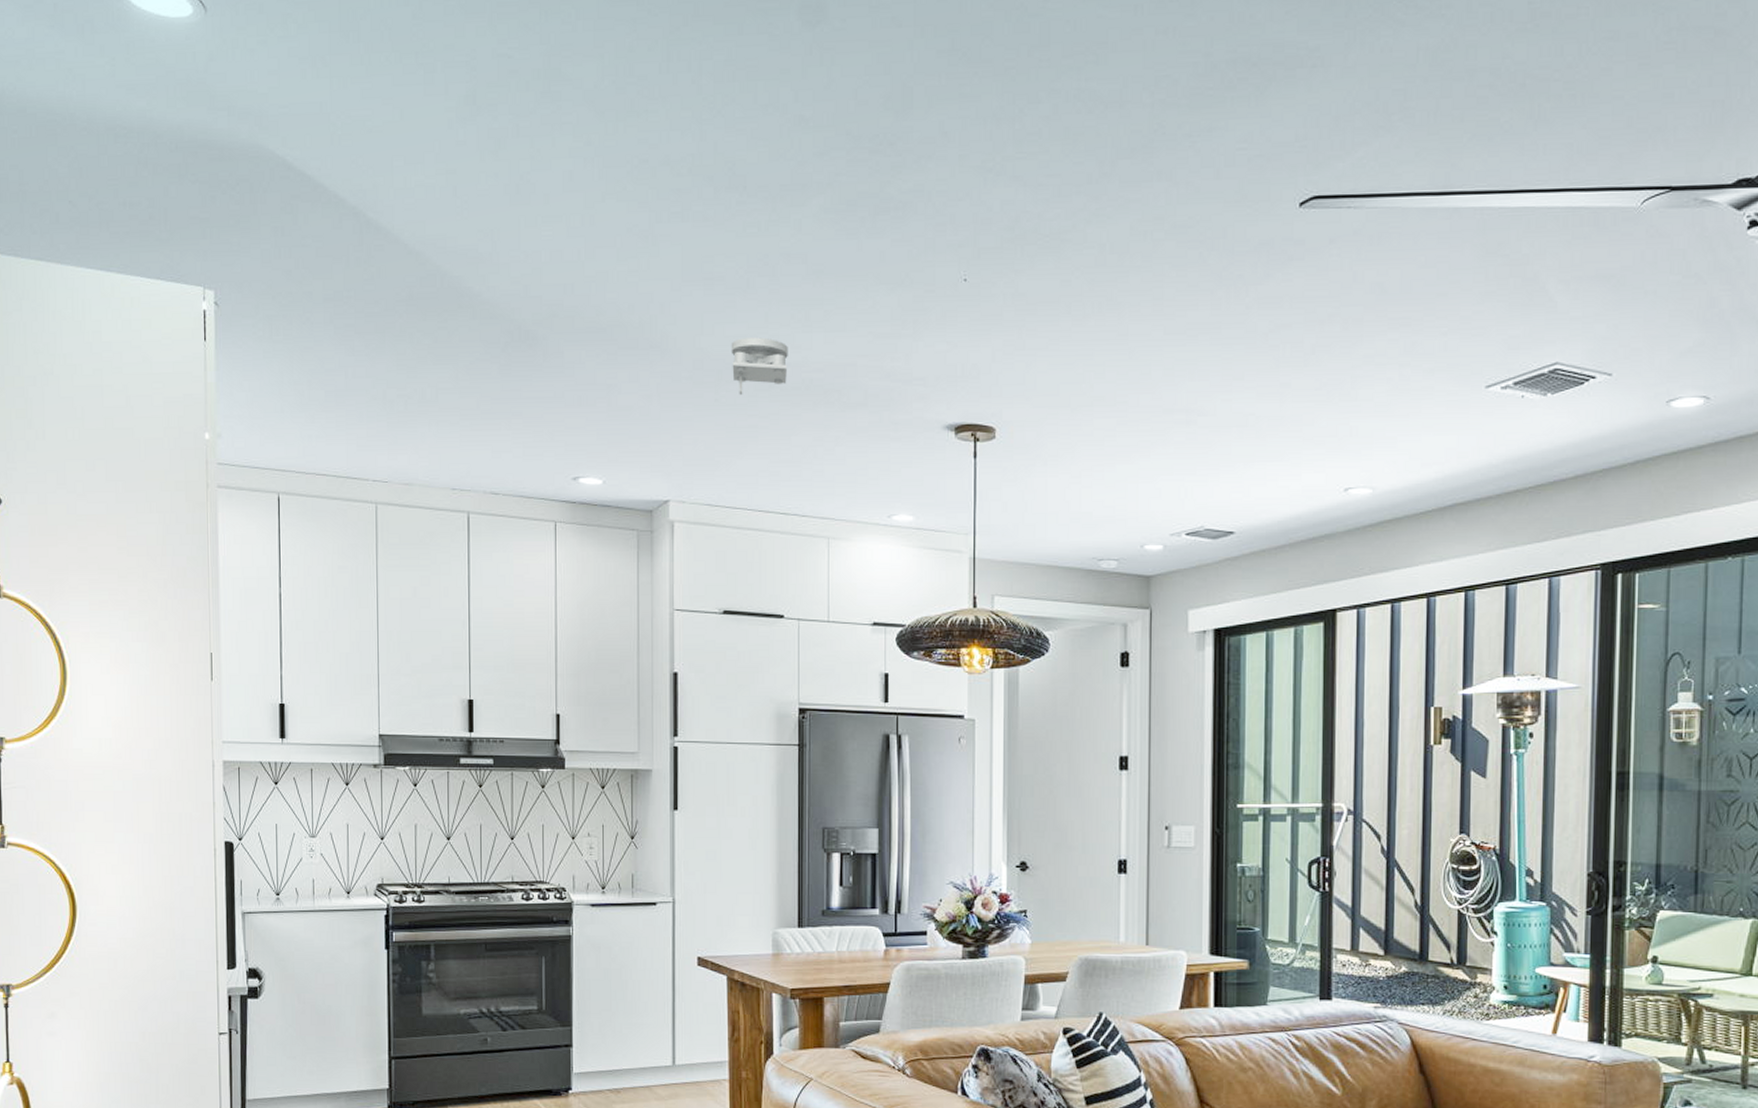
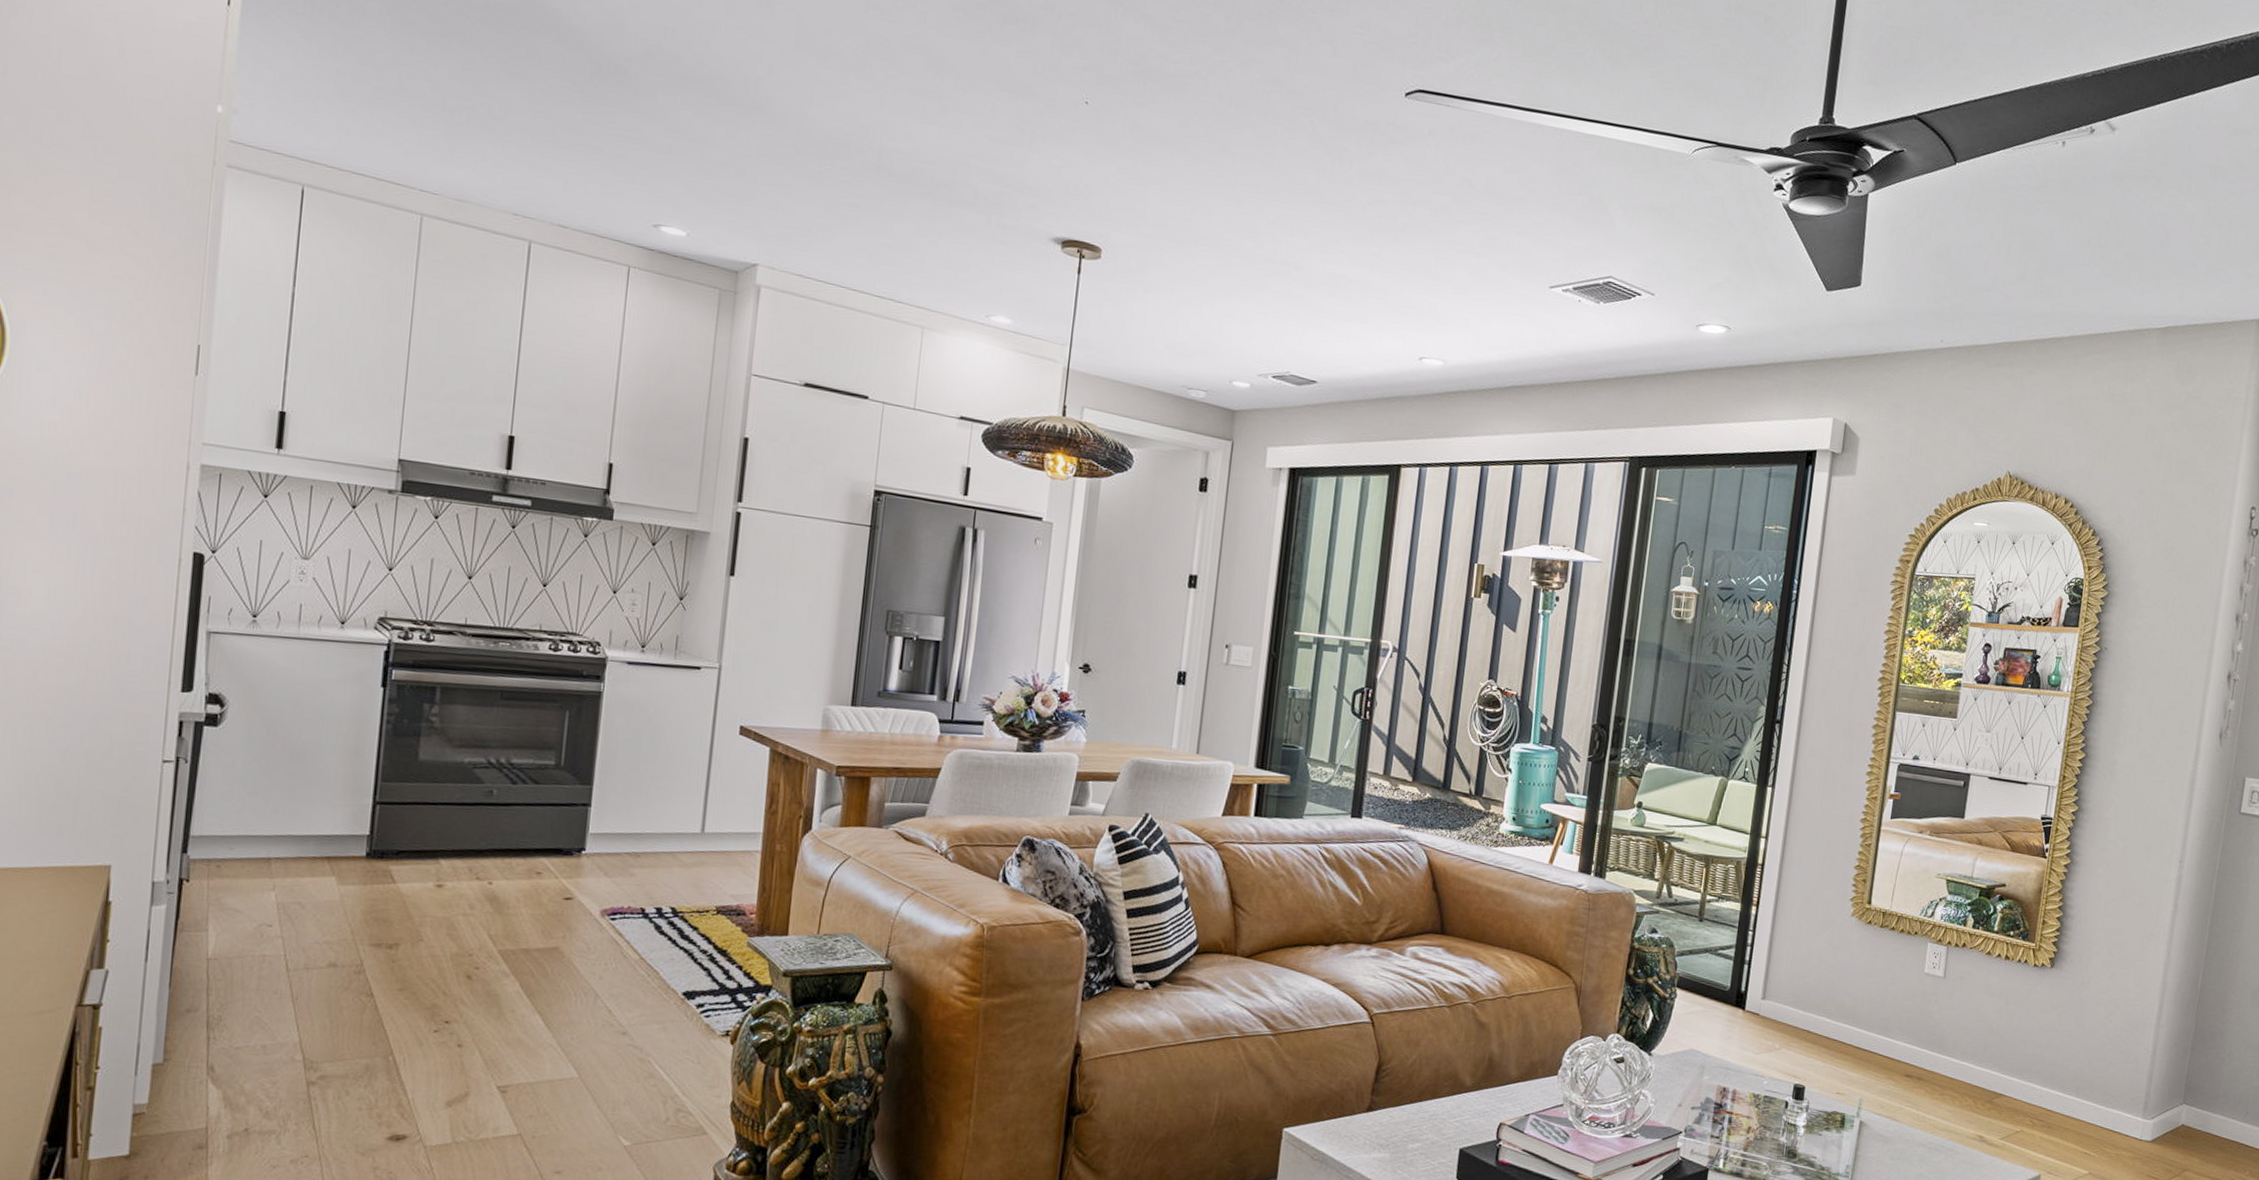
smoke detector: present [731,337,788,395] -> none [839,116,901,172]

